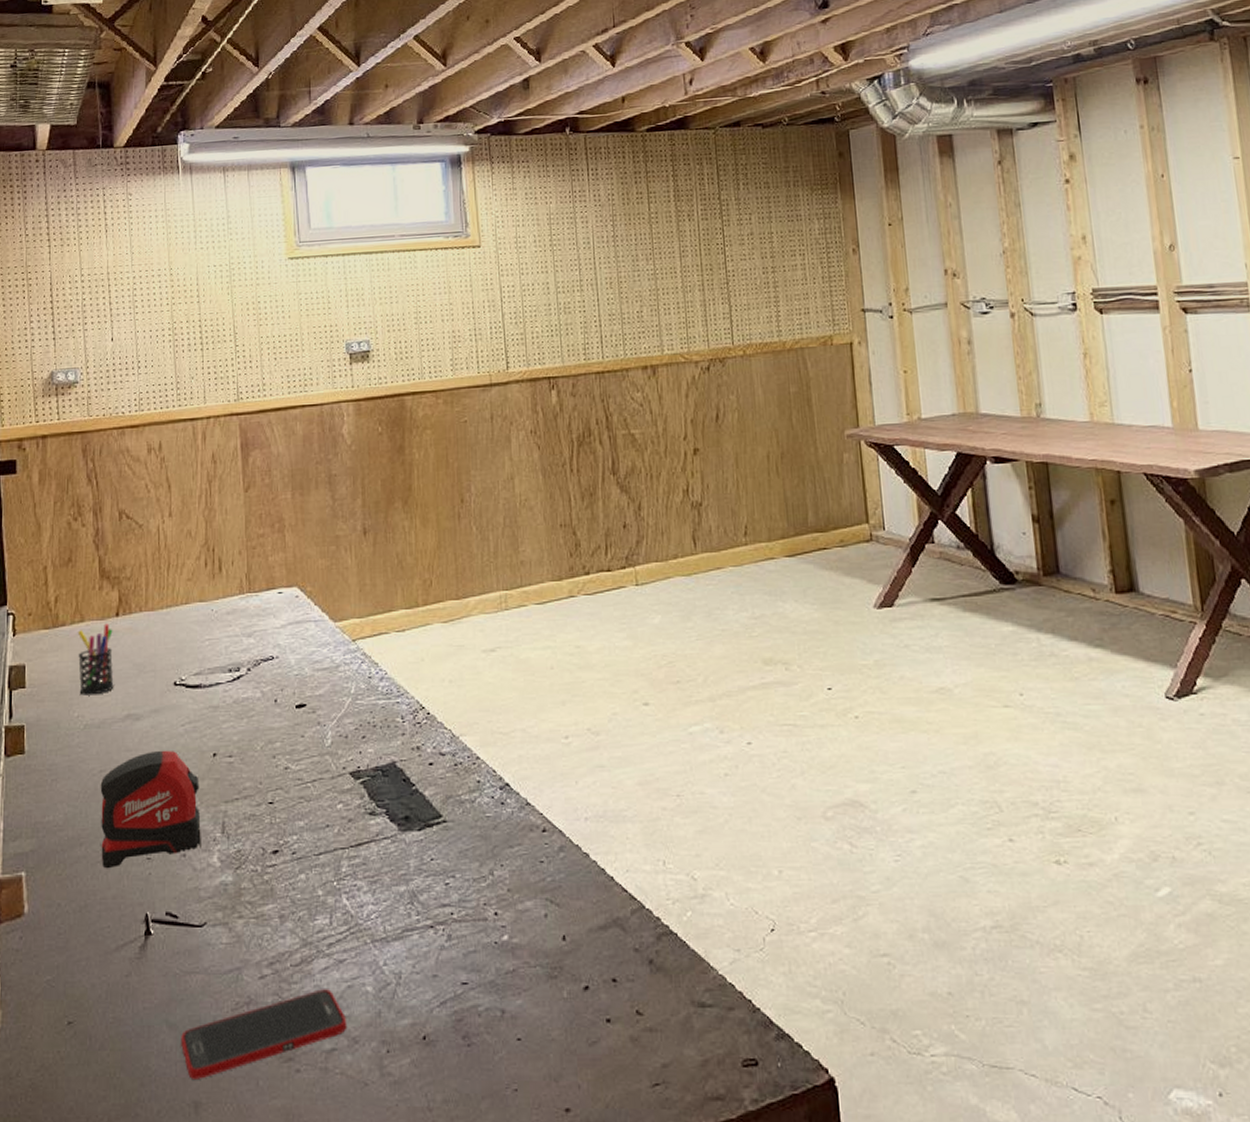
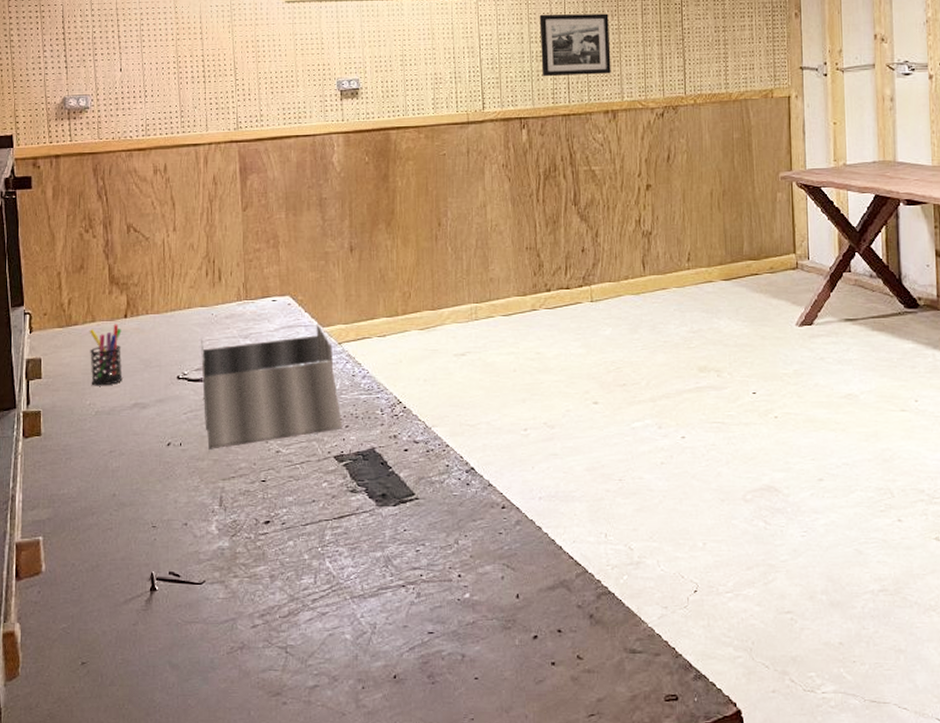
tape measure: present [100,751,201,869] -> none [110,435,201,535]
cell phone: present [181,989,347,1079] -> none [182,637,328,710]
desk organizer: none [199,618,358,767] -> present [200,324,342,450]
picture frame: none [566,257,649,331] -> present [539,13,611,77]

